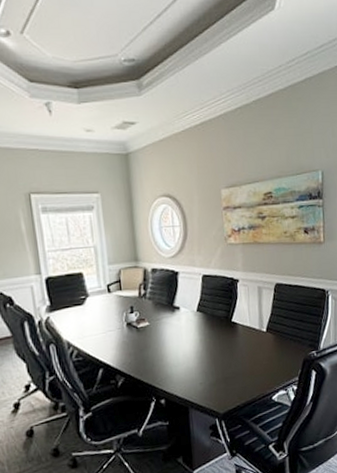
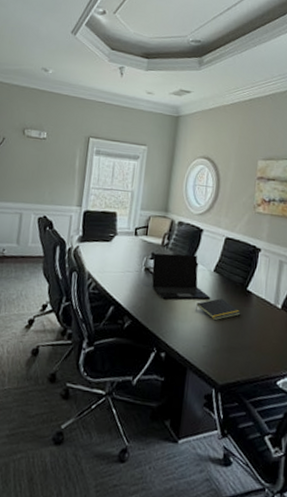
laptop: none [132,299,199,349] -> present [152,253,211,300]
notepad: none [186,336,230,358] -> present [196,299,241,321]

